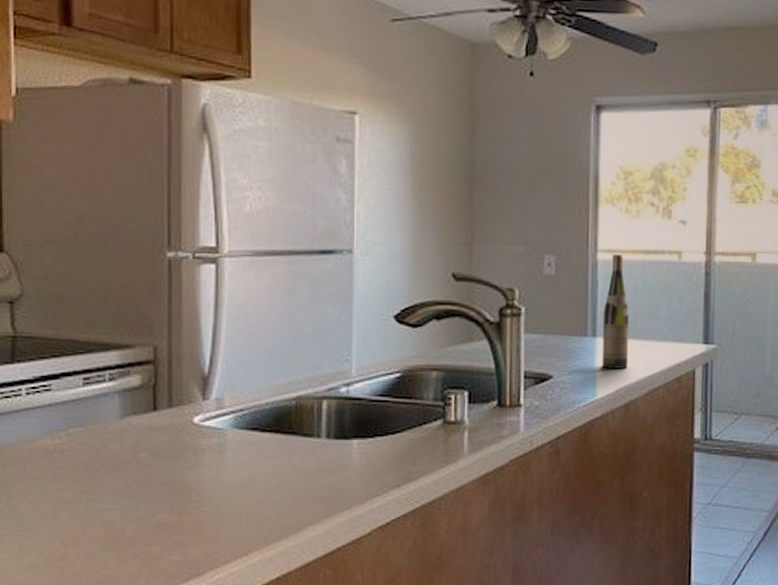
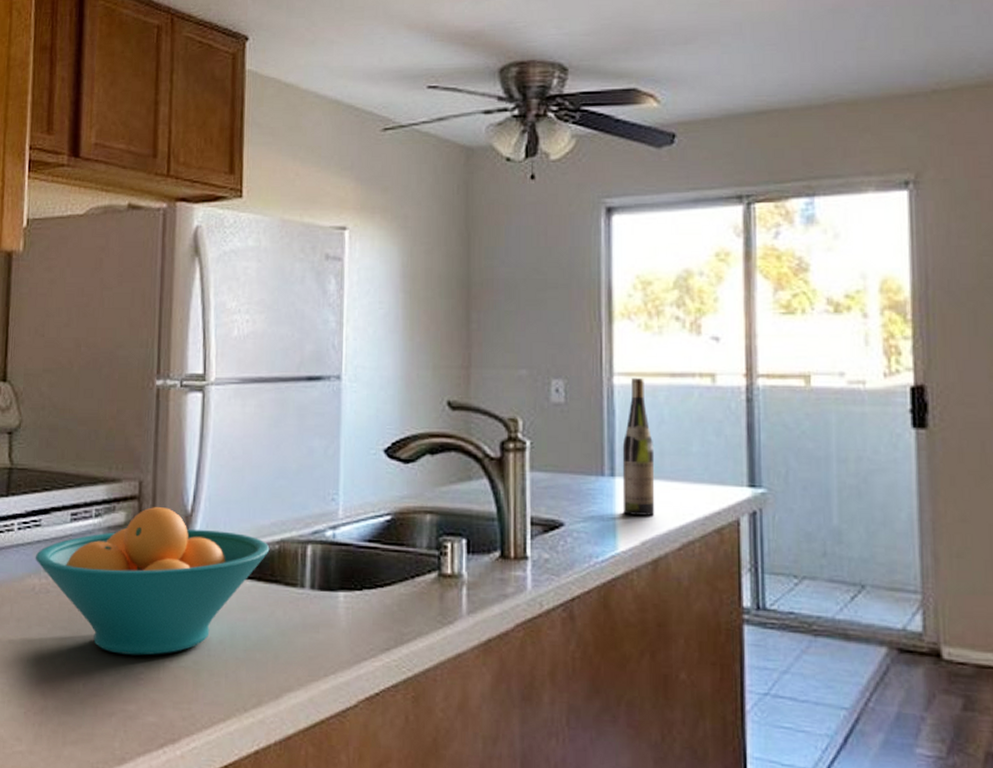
fruit bowl: none [46,370,287,503] -> present [35,507,270,656]

